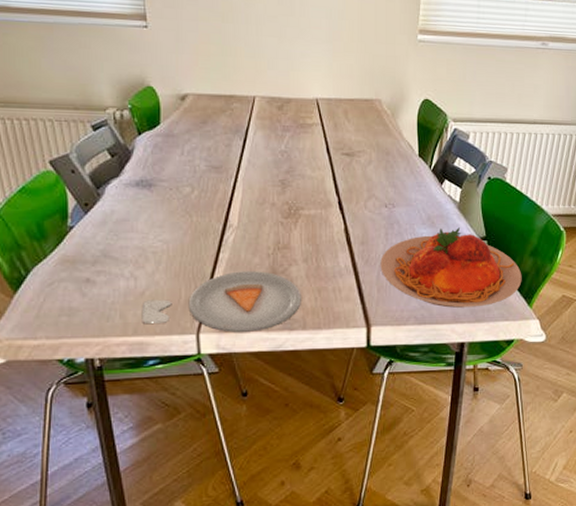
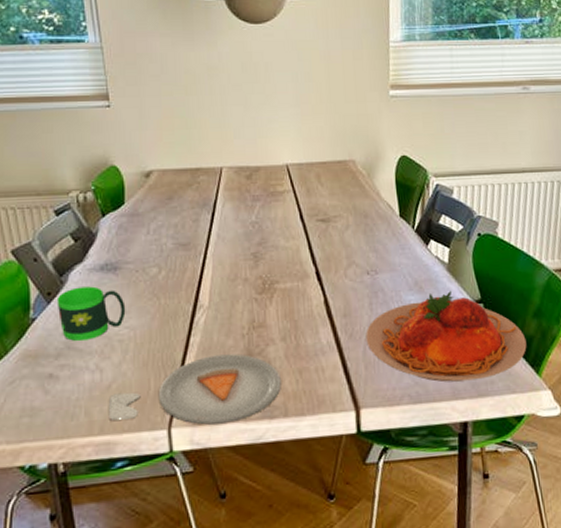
mug: none [93,200,160,250] -> present [56,286,126,341]

